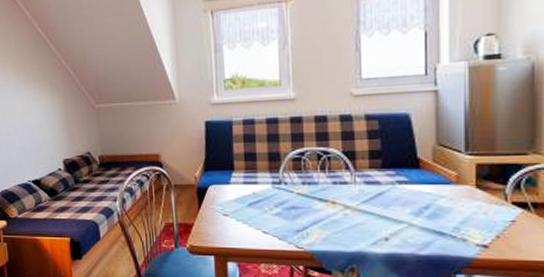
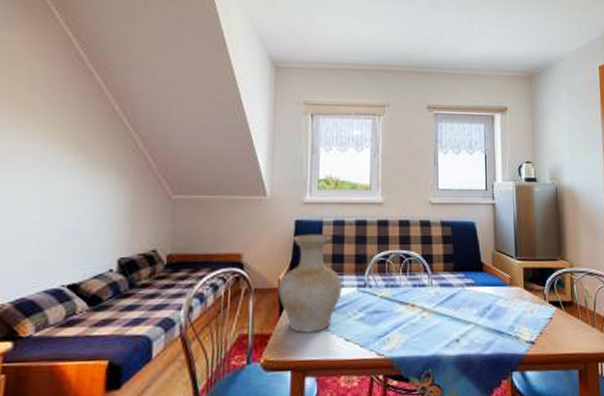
vase: none [195,133,257,224] -> present [278,233,342,333]

